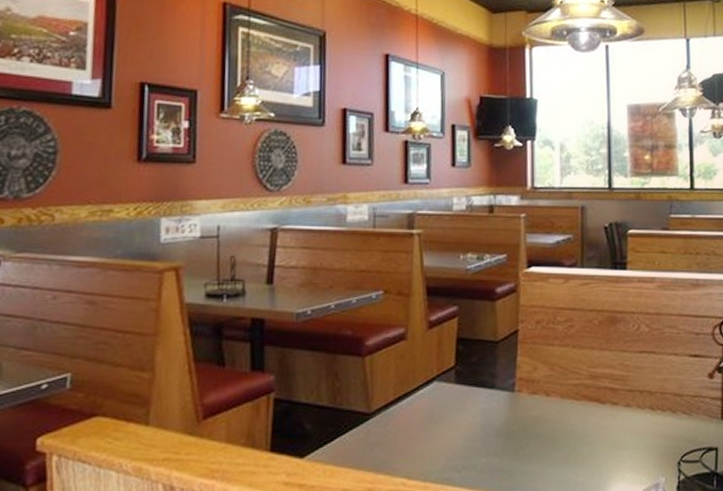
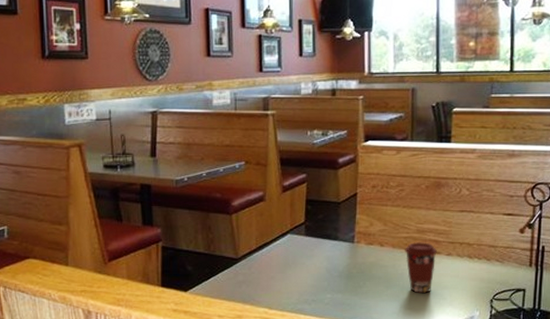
coffee cup: none [575,389,615,455] -> present [405,241,438,293]

